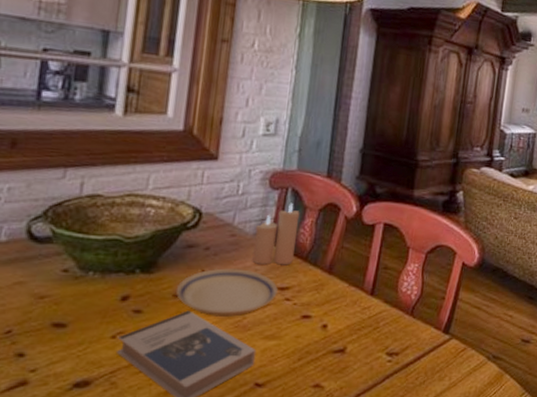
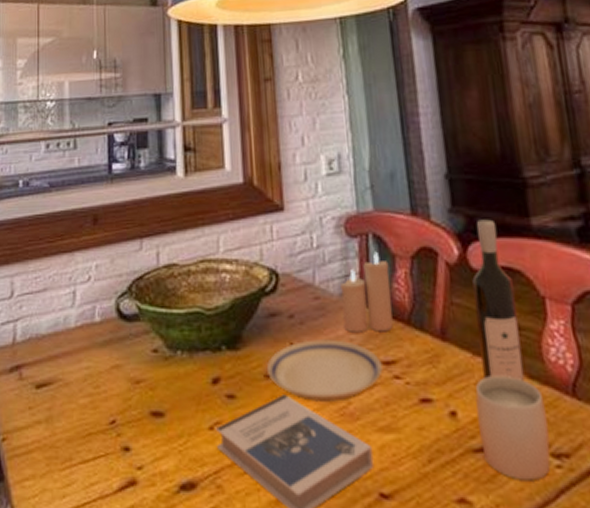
mug: none [339,300,391,371] -> present [475,376,551,481]
bottle: none [353,187,390,305] -> present [472,219,525,382]

